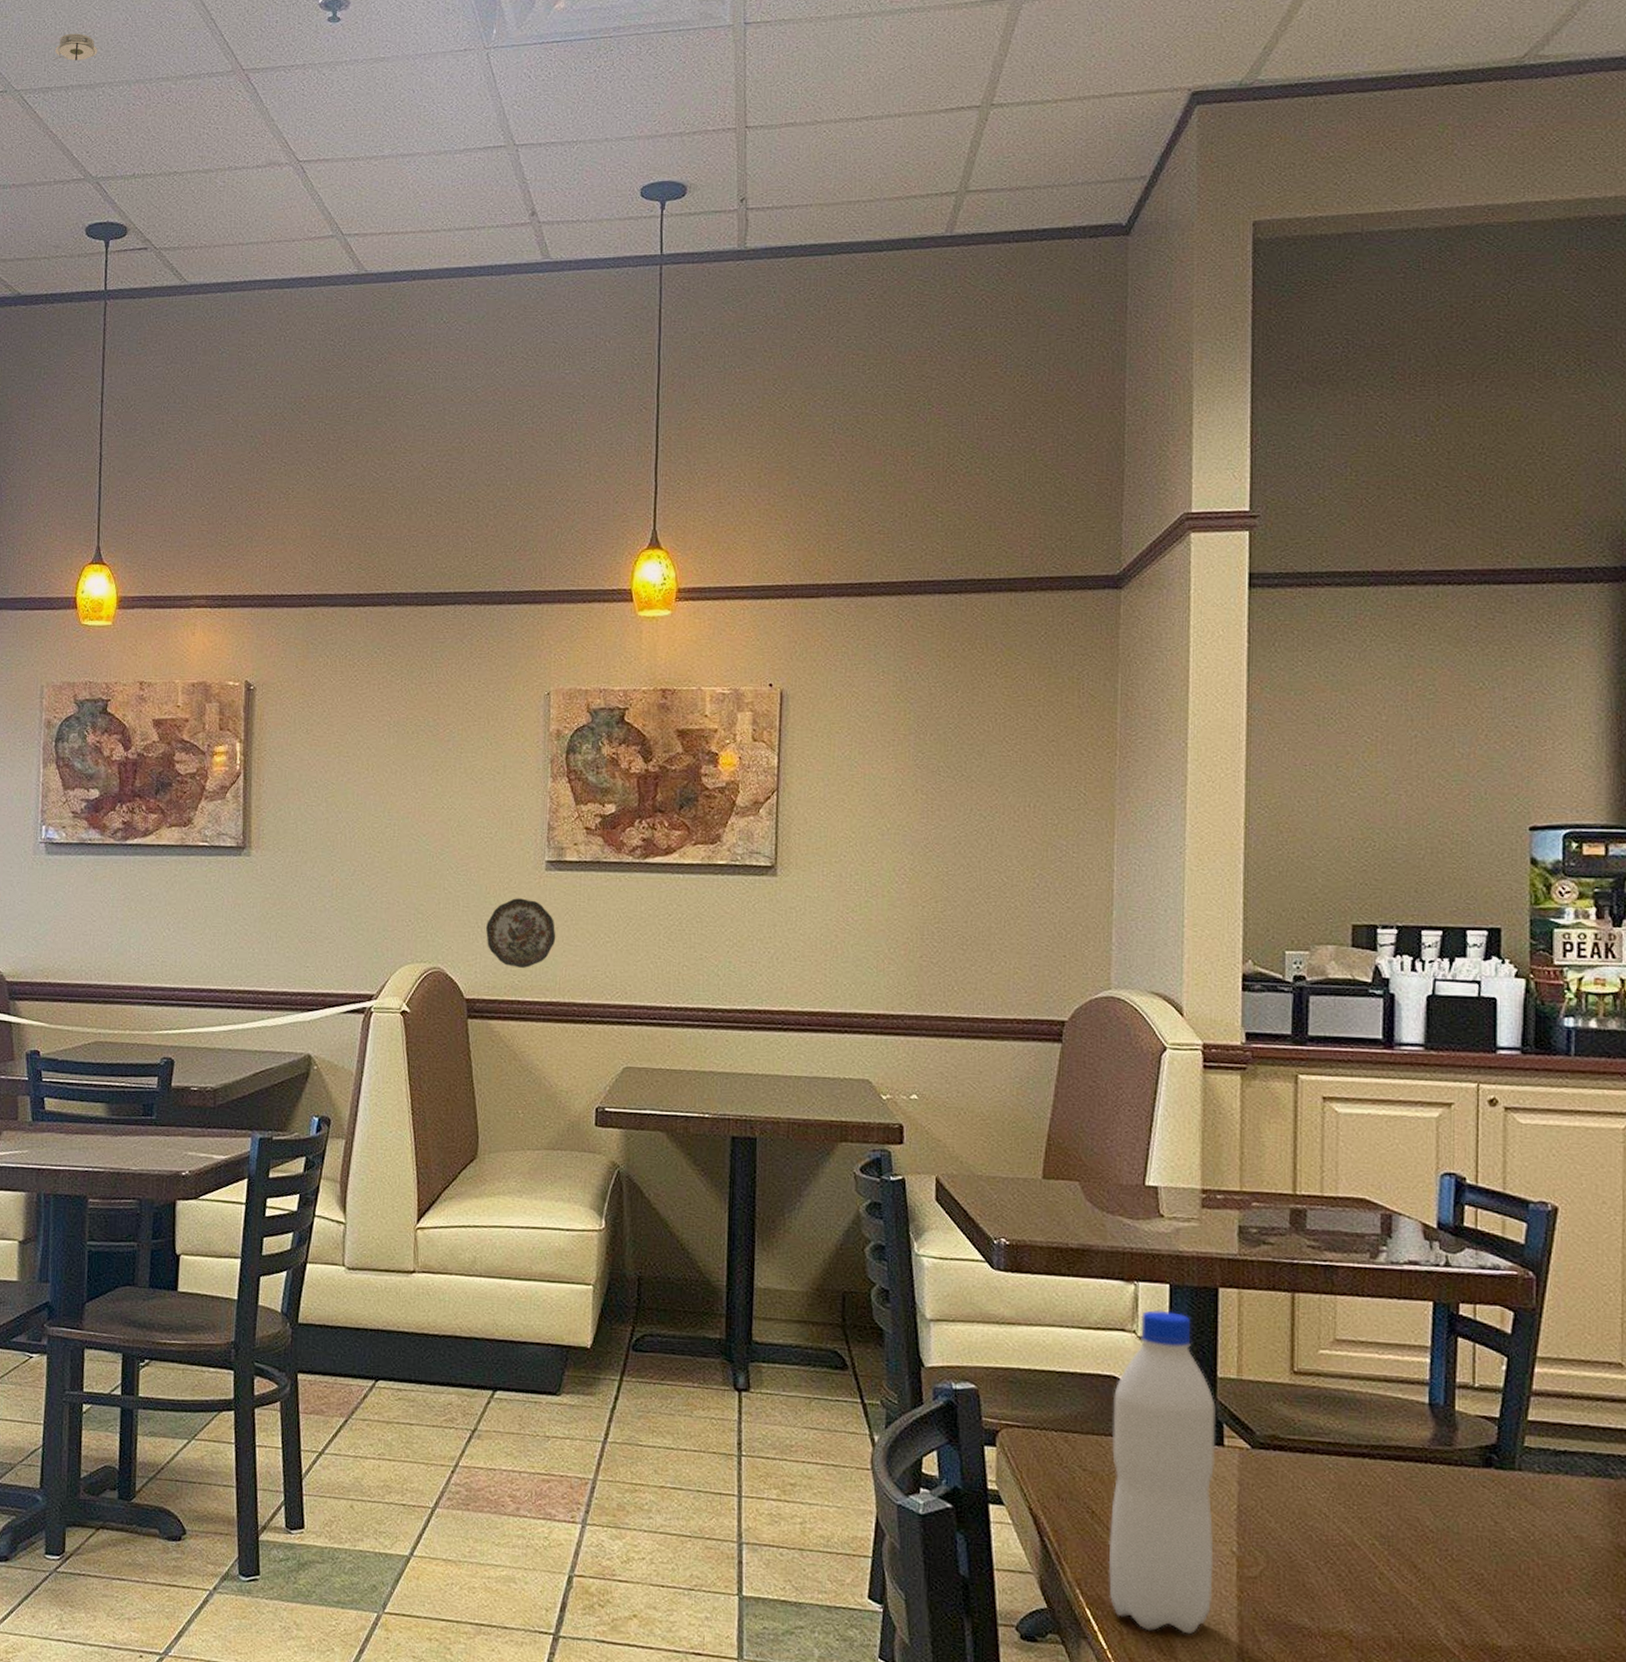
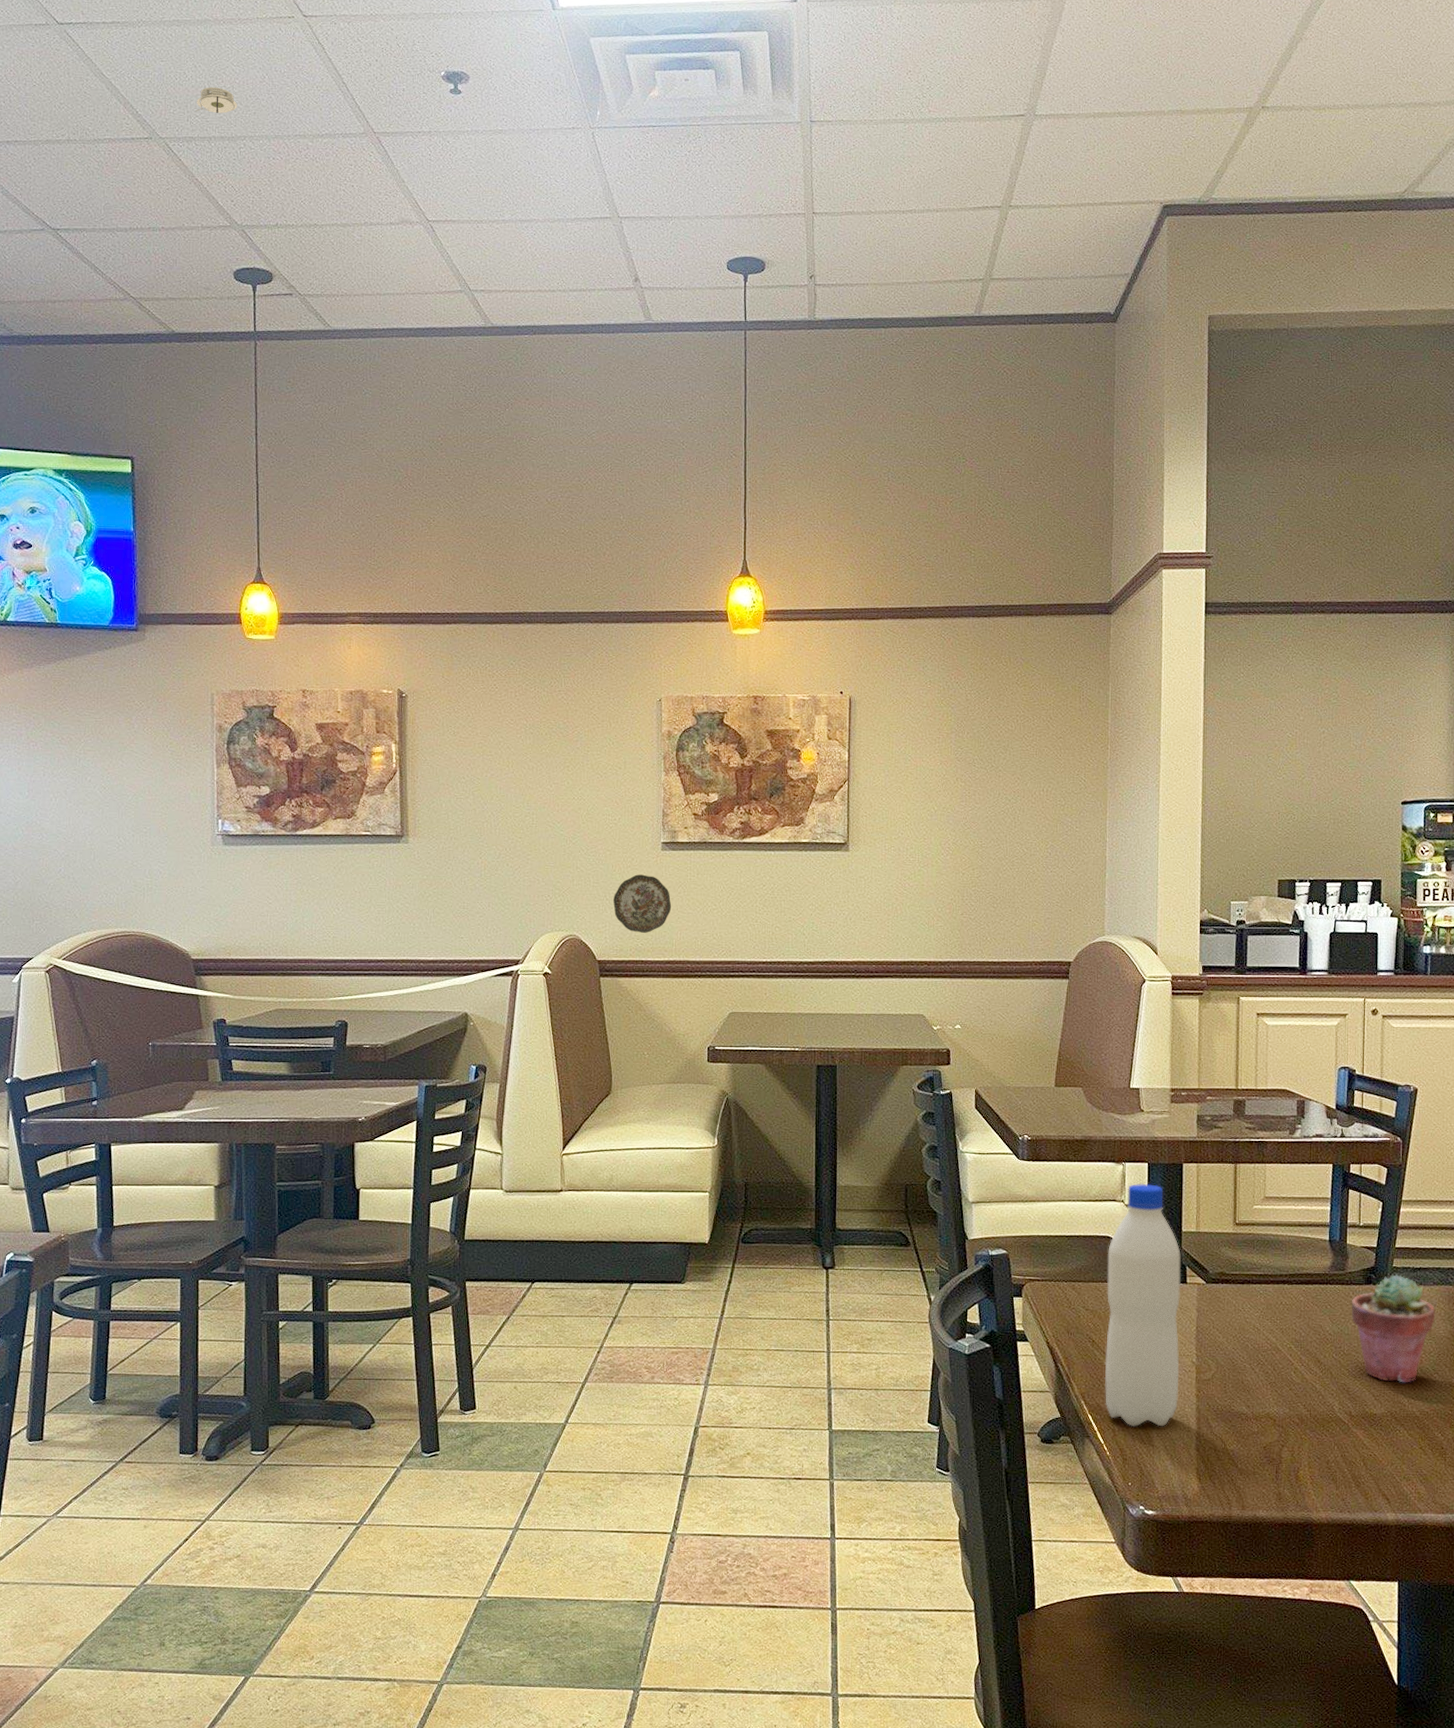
potted succulent: none [1462,1457,1589,1608] -> present [1351,1274,1436,1383]

